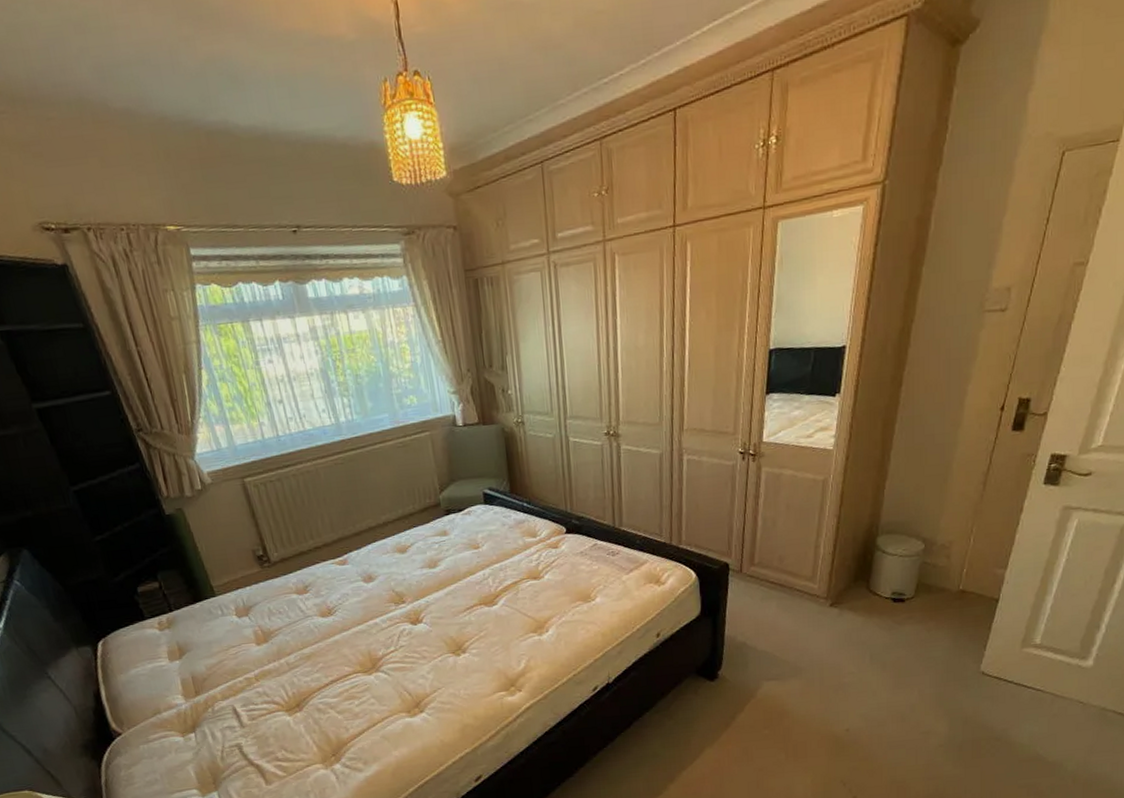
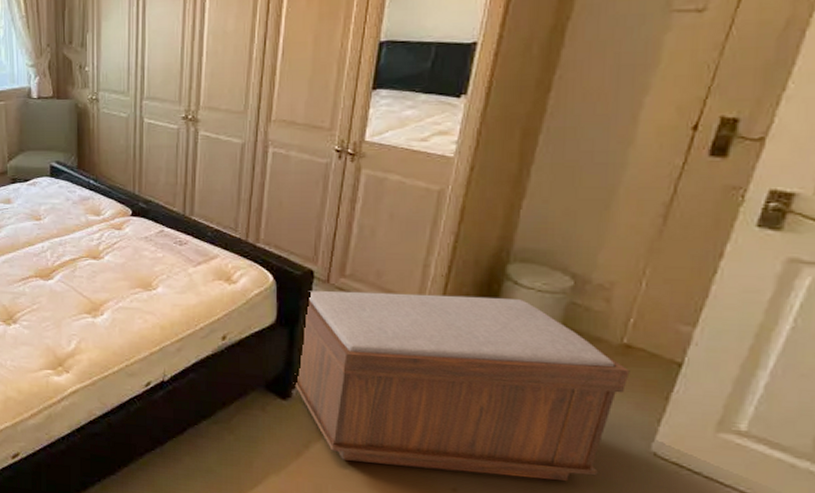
bench: none [719,565,965,723] -> present [293,290,630,482]

